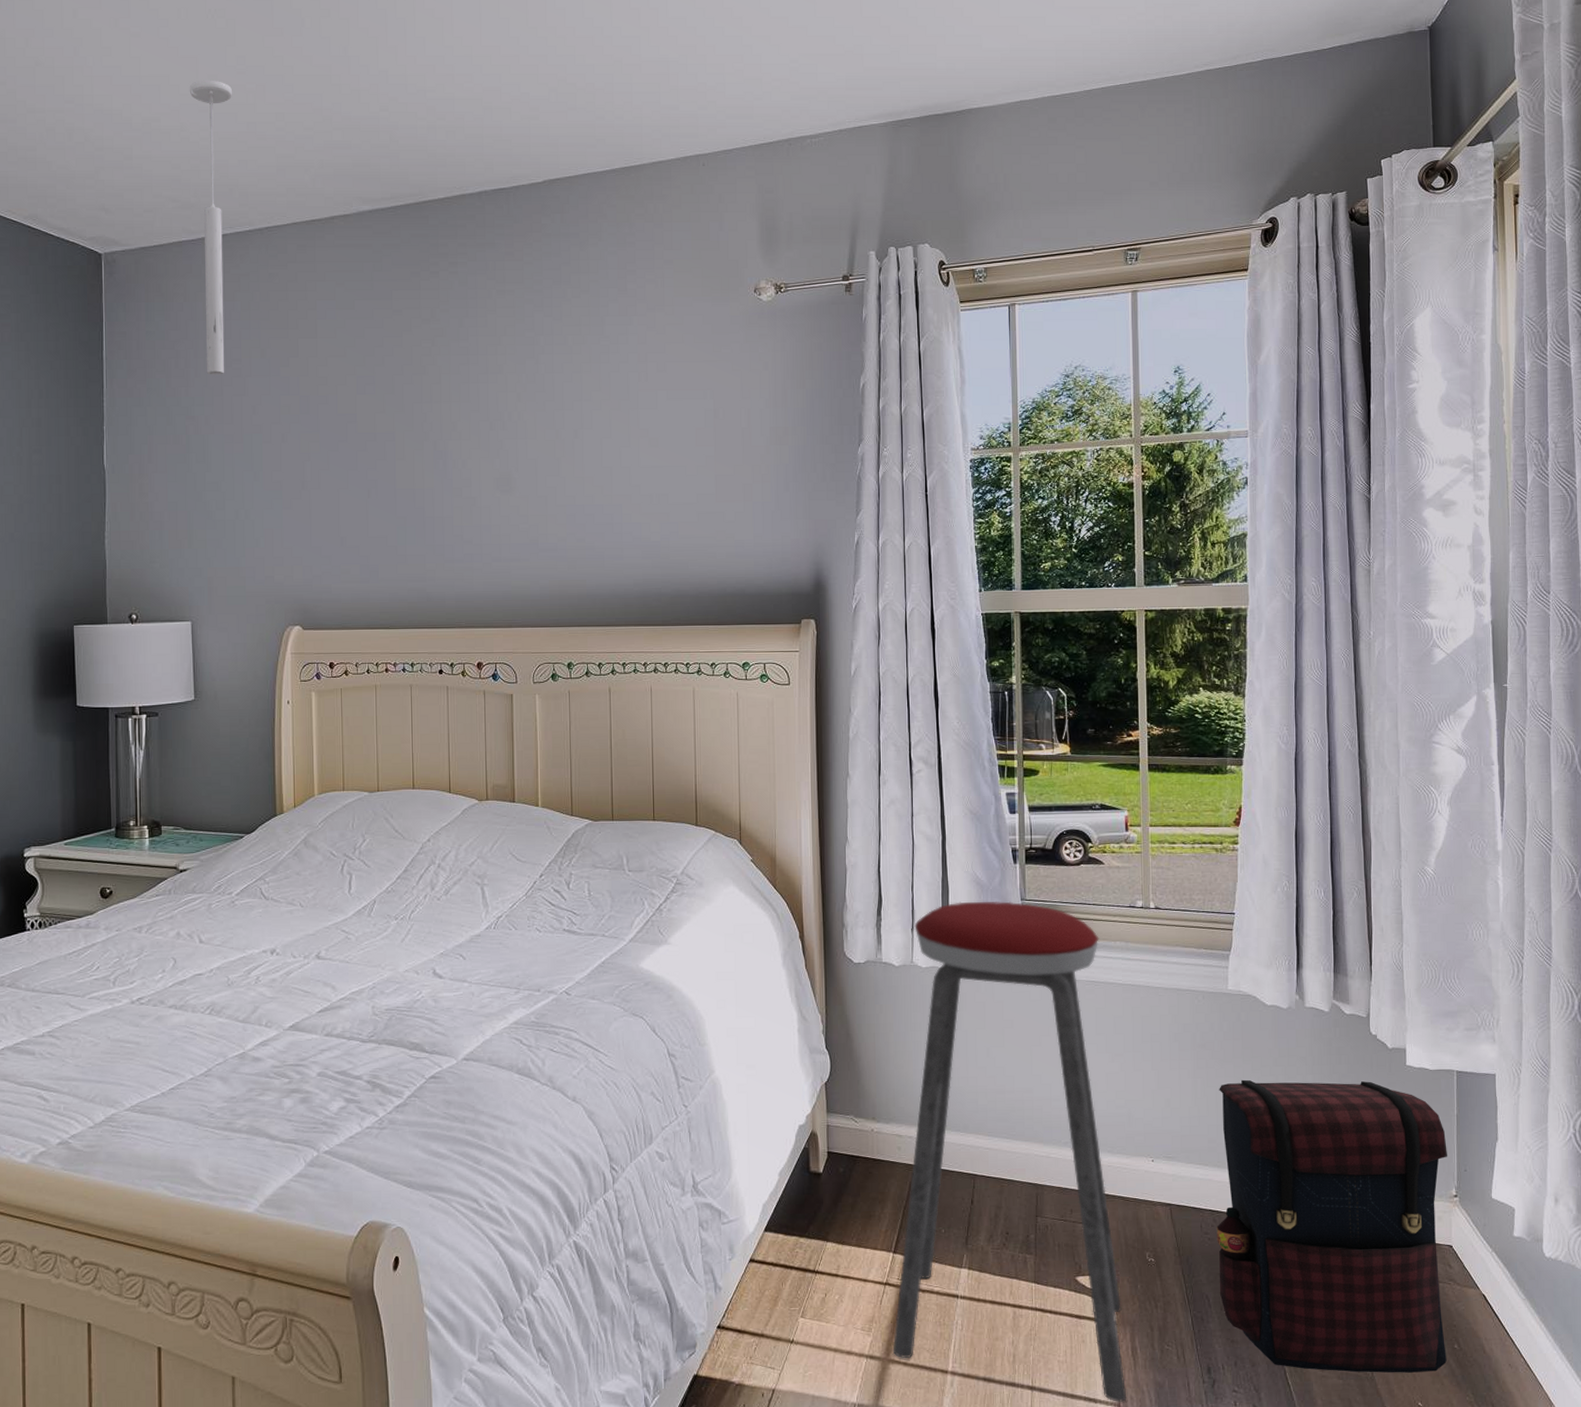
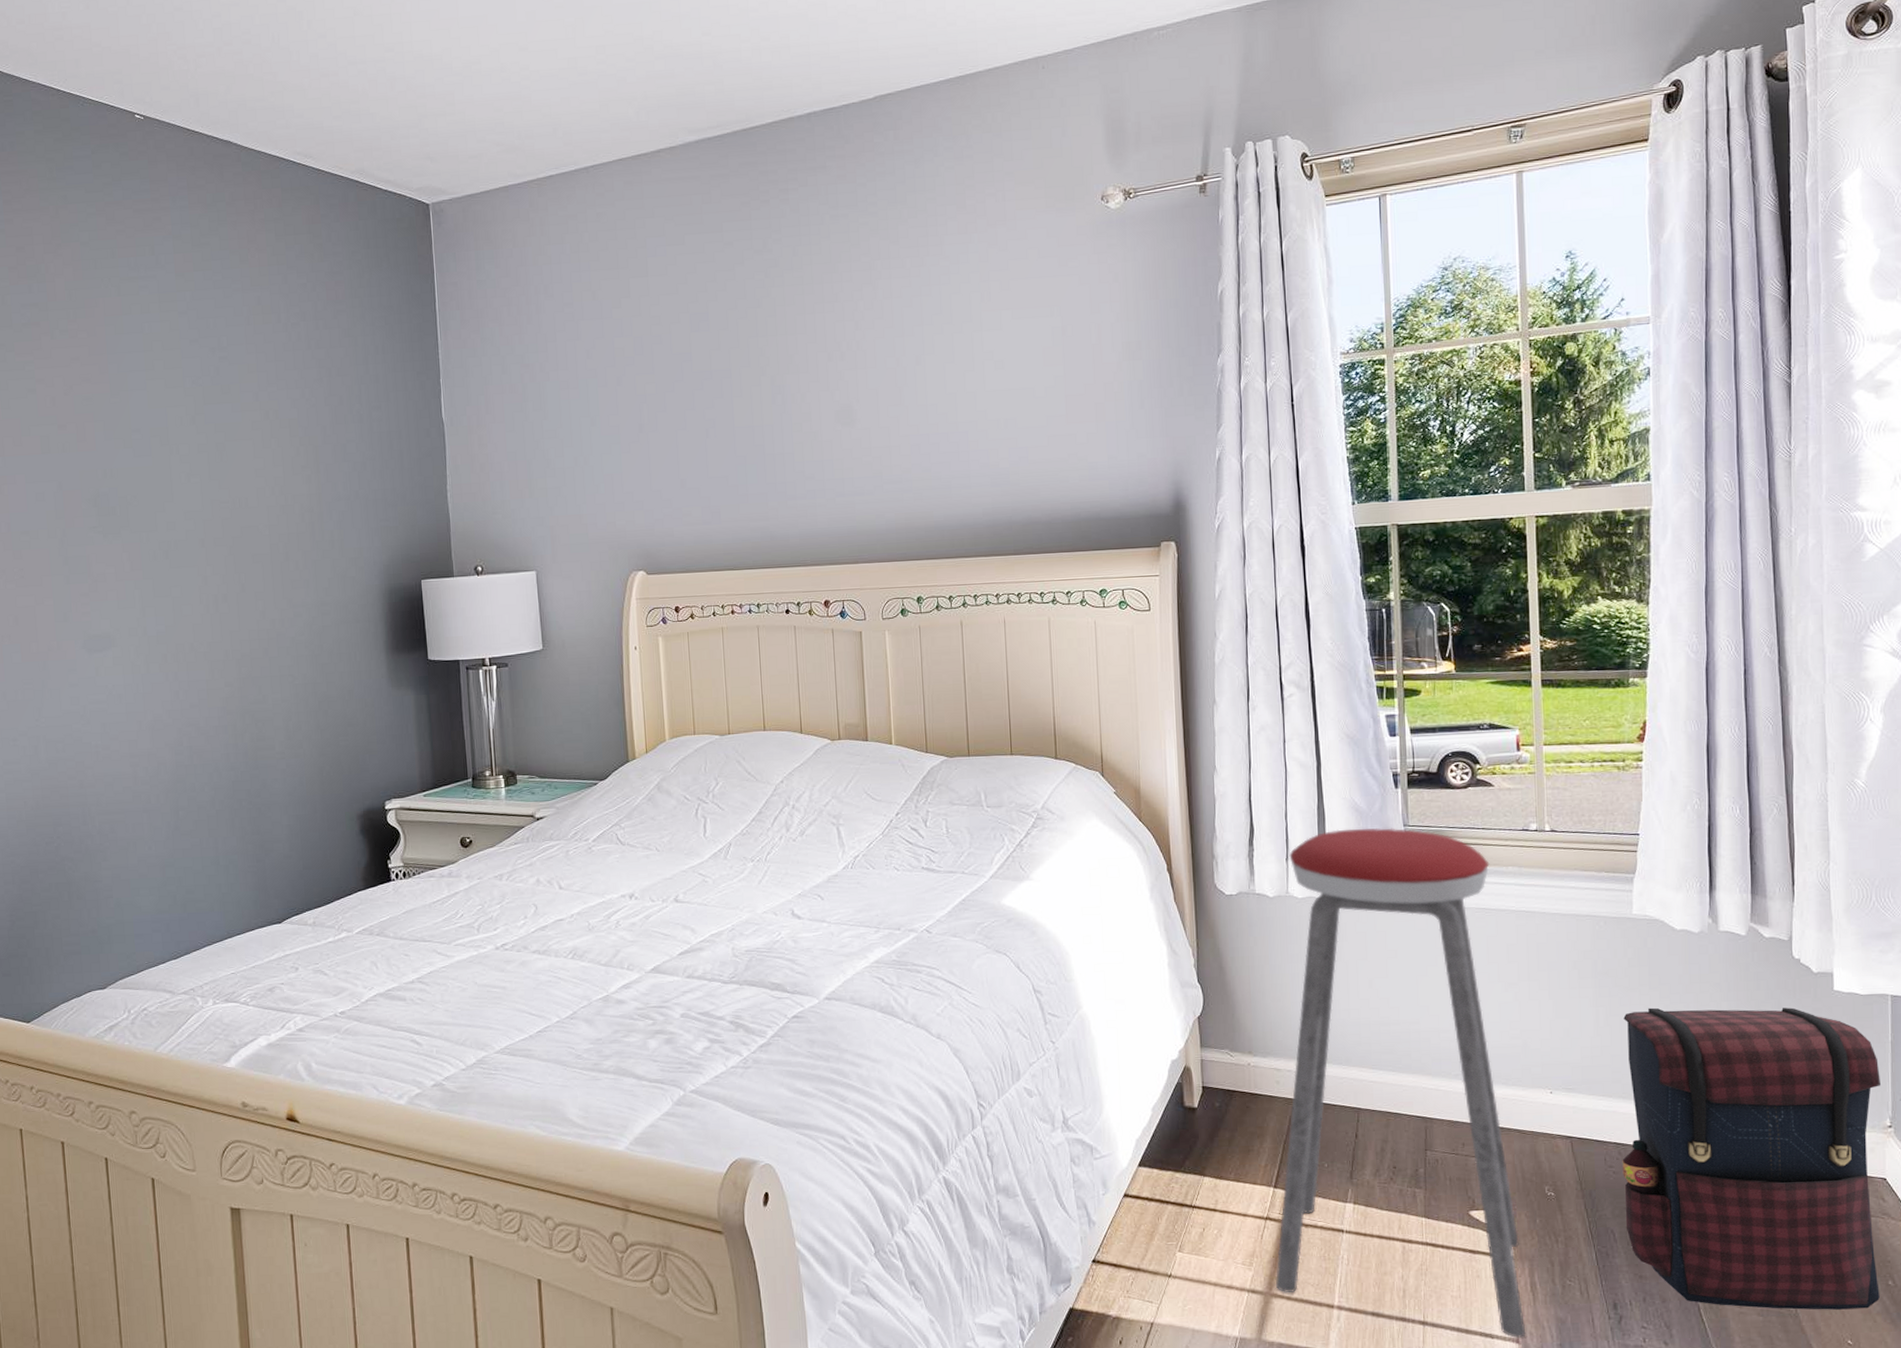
ceiling light: present [189,80,232,375] -> none [507,16,556,321]

